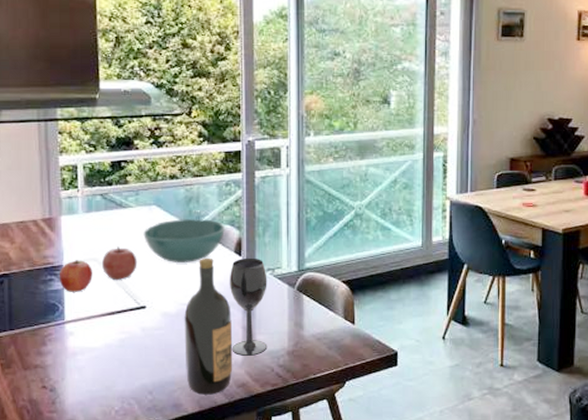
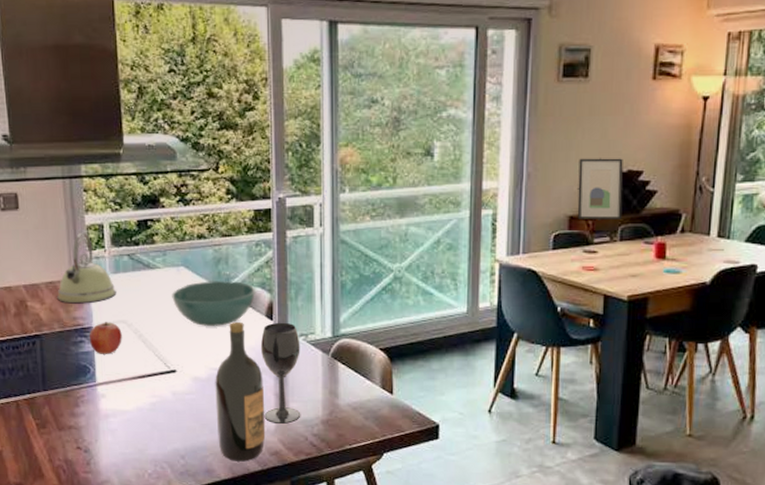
kettle: none [28,173,88,243] -> present [57,232,116,304]
fruit: present [102,246,137,280] -> none [131,308,167,343]
picture frame: none [517,107,556,162] -> present [577,158,623,221]

